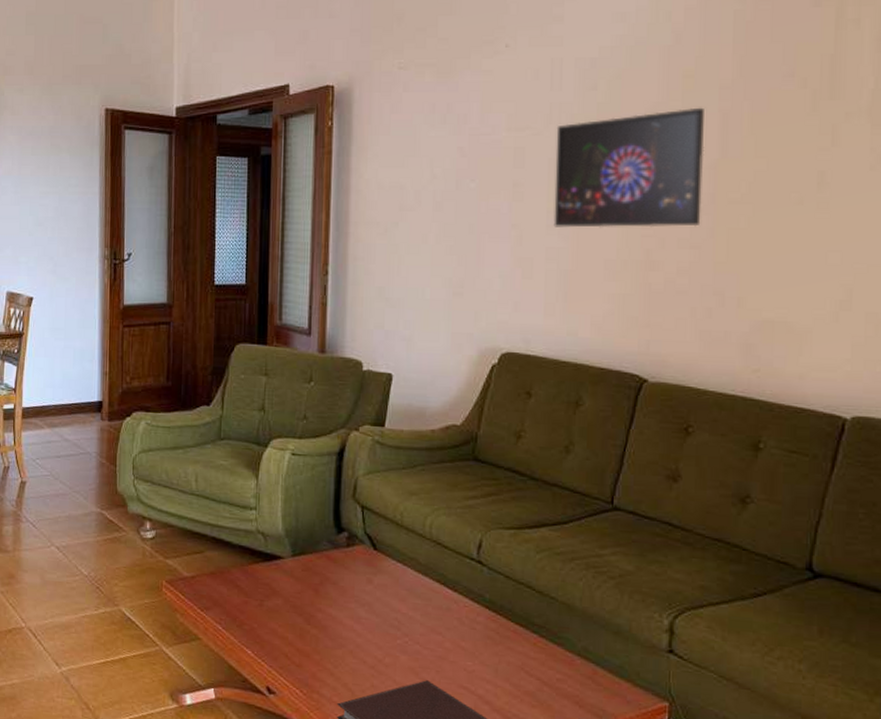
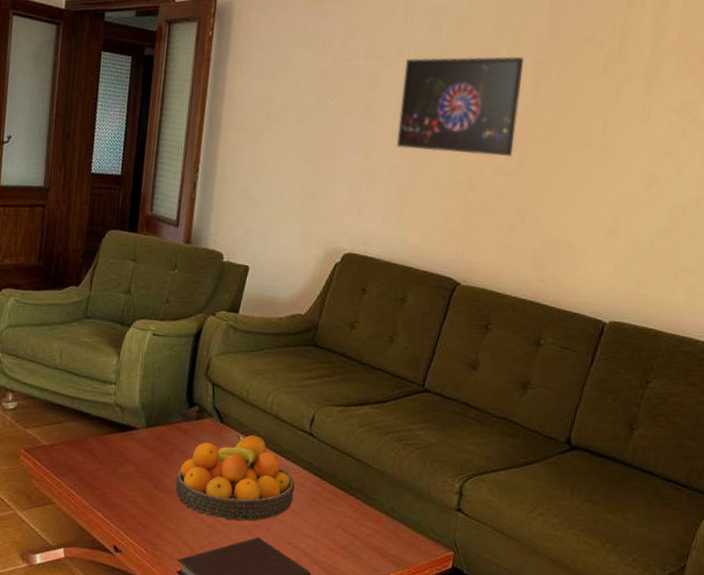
fruit bowl: none [329,563,465,661] -> present [175,435,295,521]

